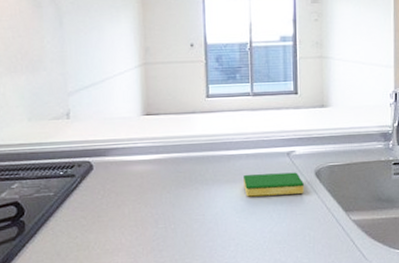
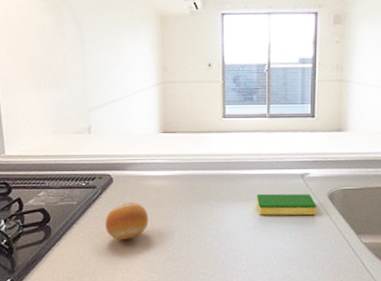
fruit: none [85,189,131,233] -> present [105,201,149,241]

